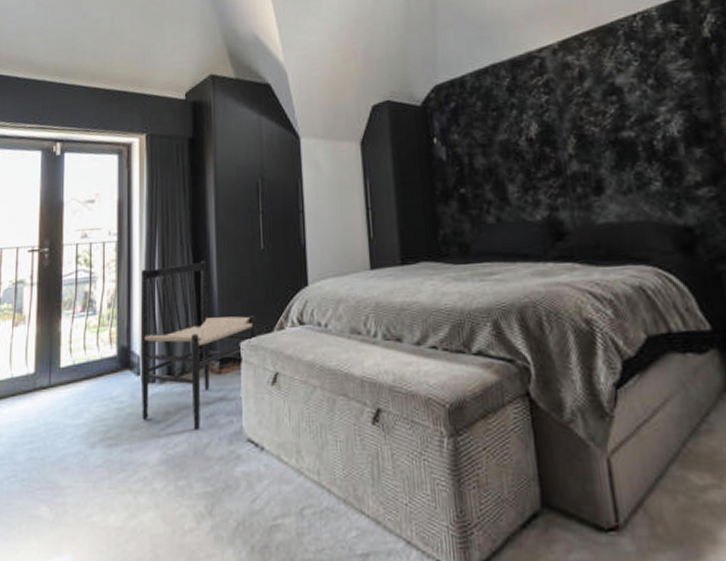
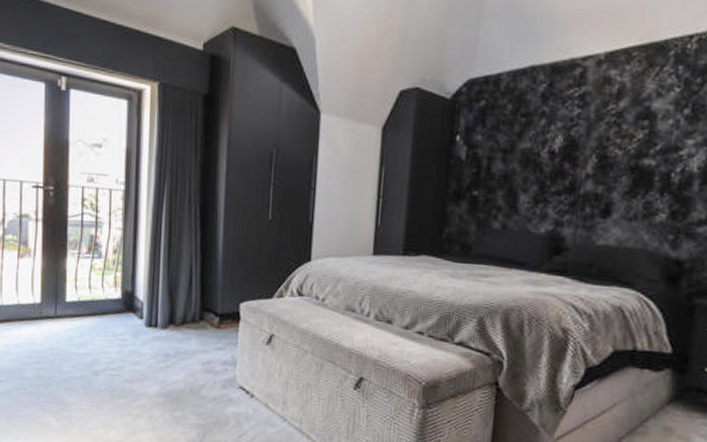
chair: present [140,261,256,429] -> none [143,222,257,372]

